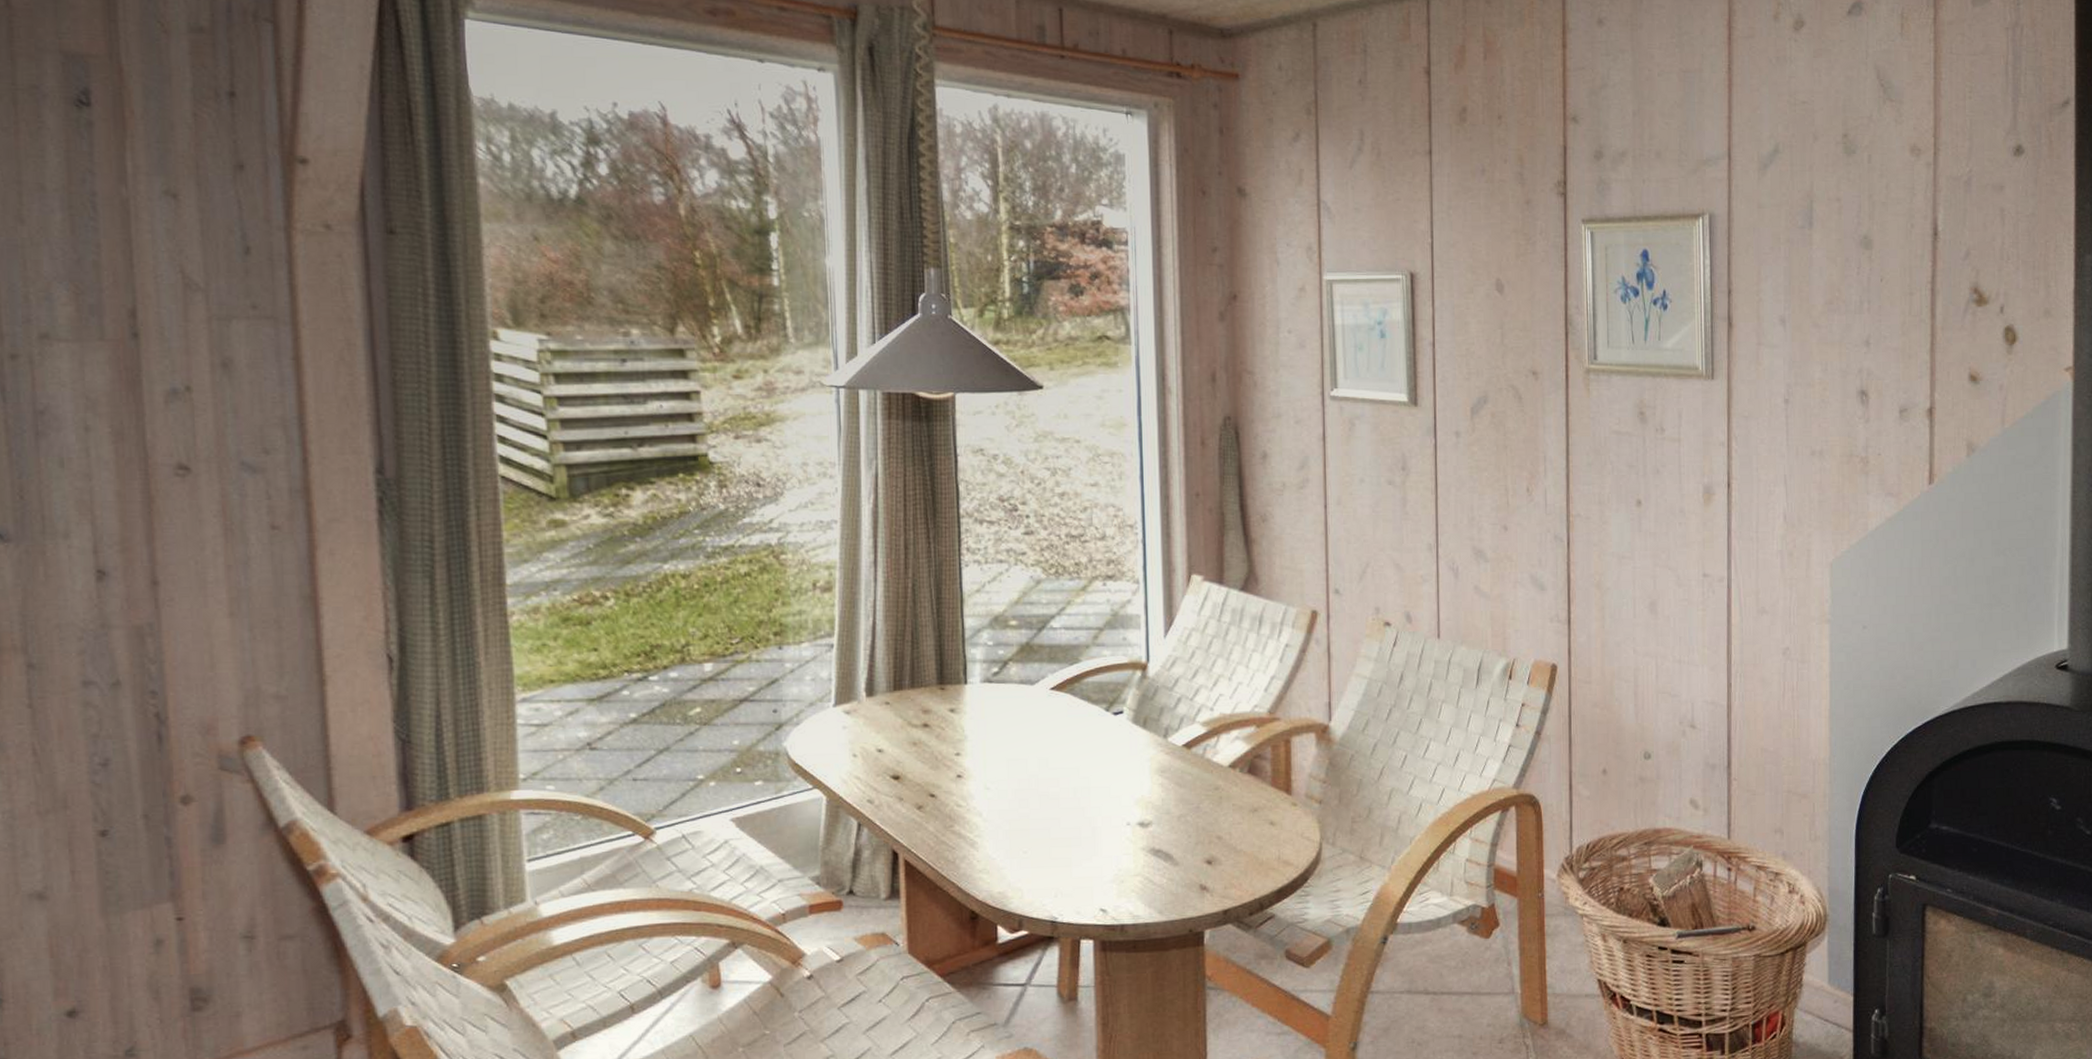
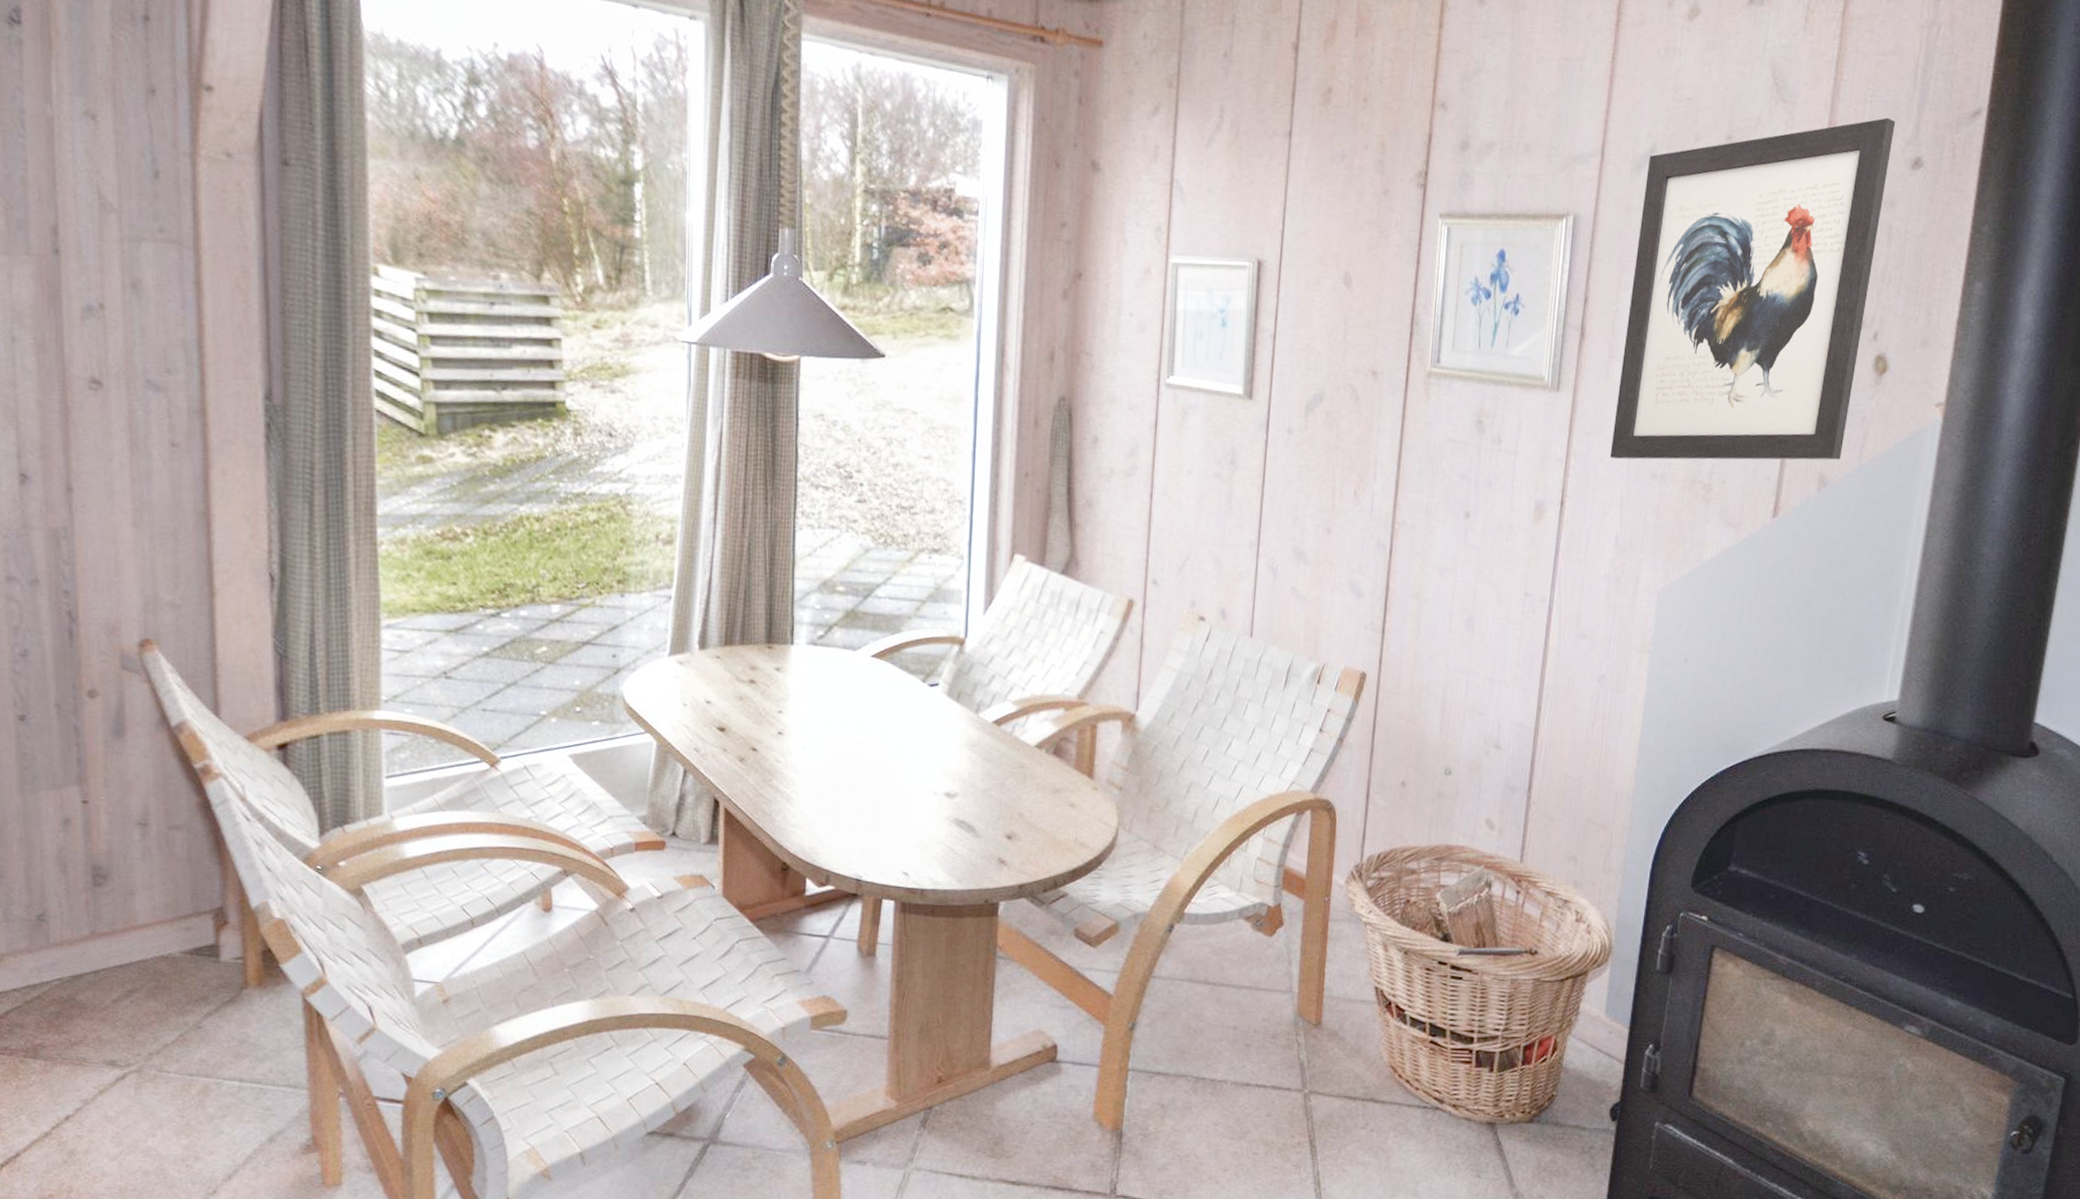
wall art: none [1769,111,1995,440] -> present [1609,117,1896,460]

